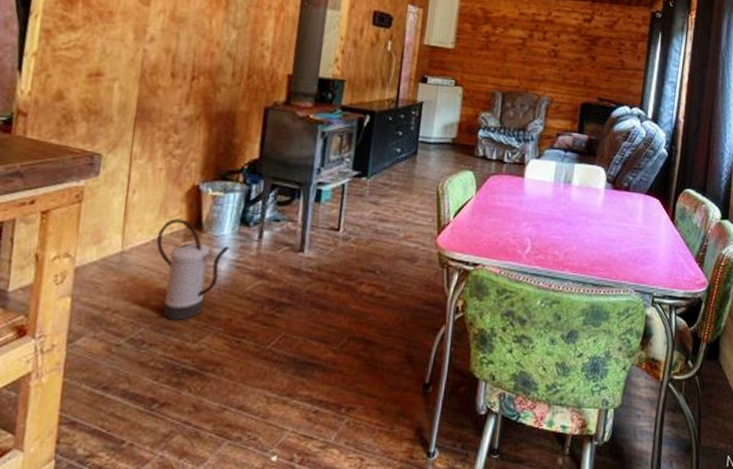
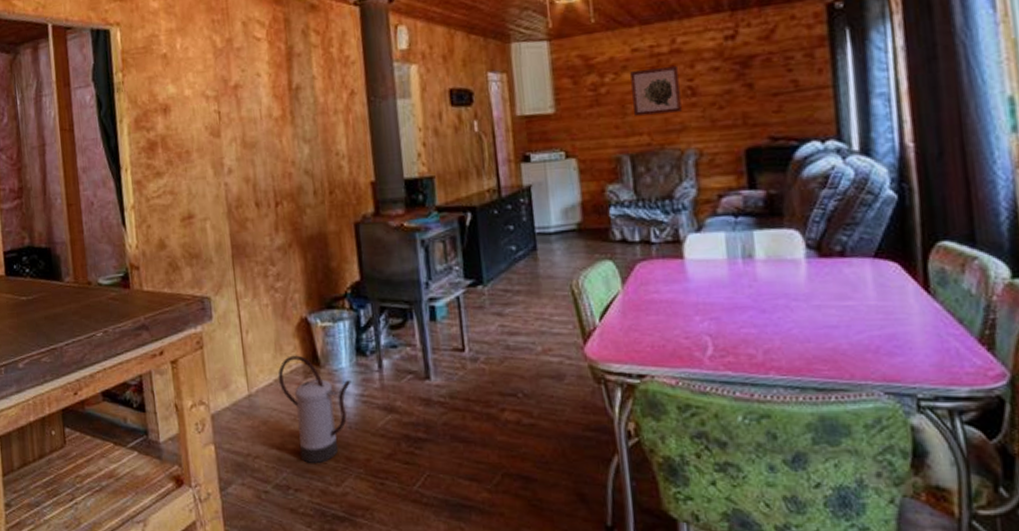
wall art: none [512,29,549,67] -> present [630,65,682,116]

